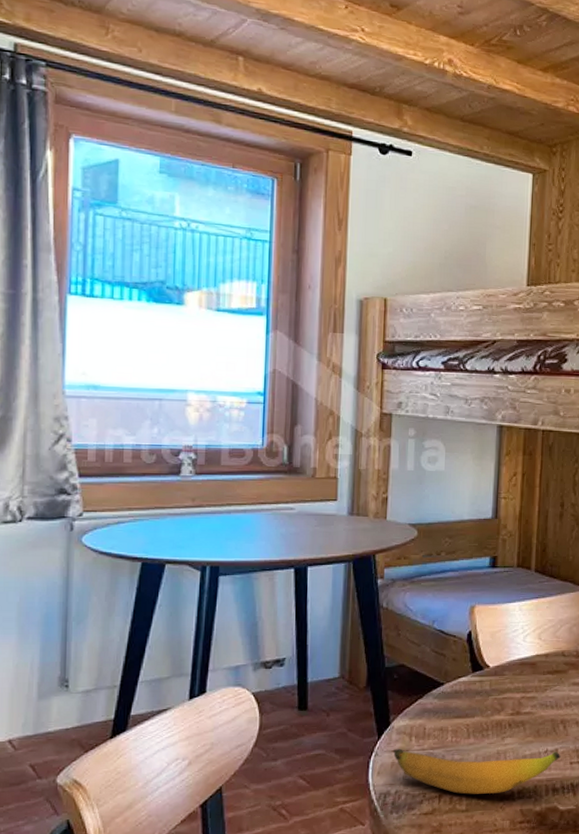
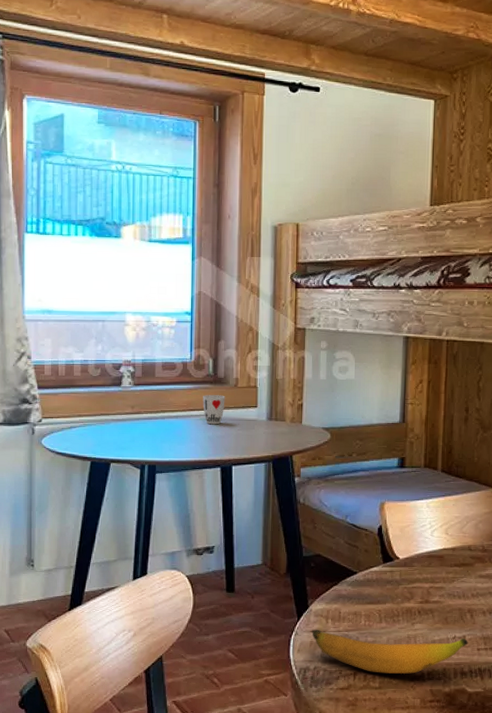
cup: none [275,486,301,520] -> present [203,395,225,425]

